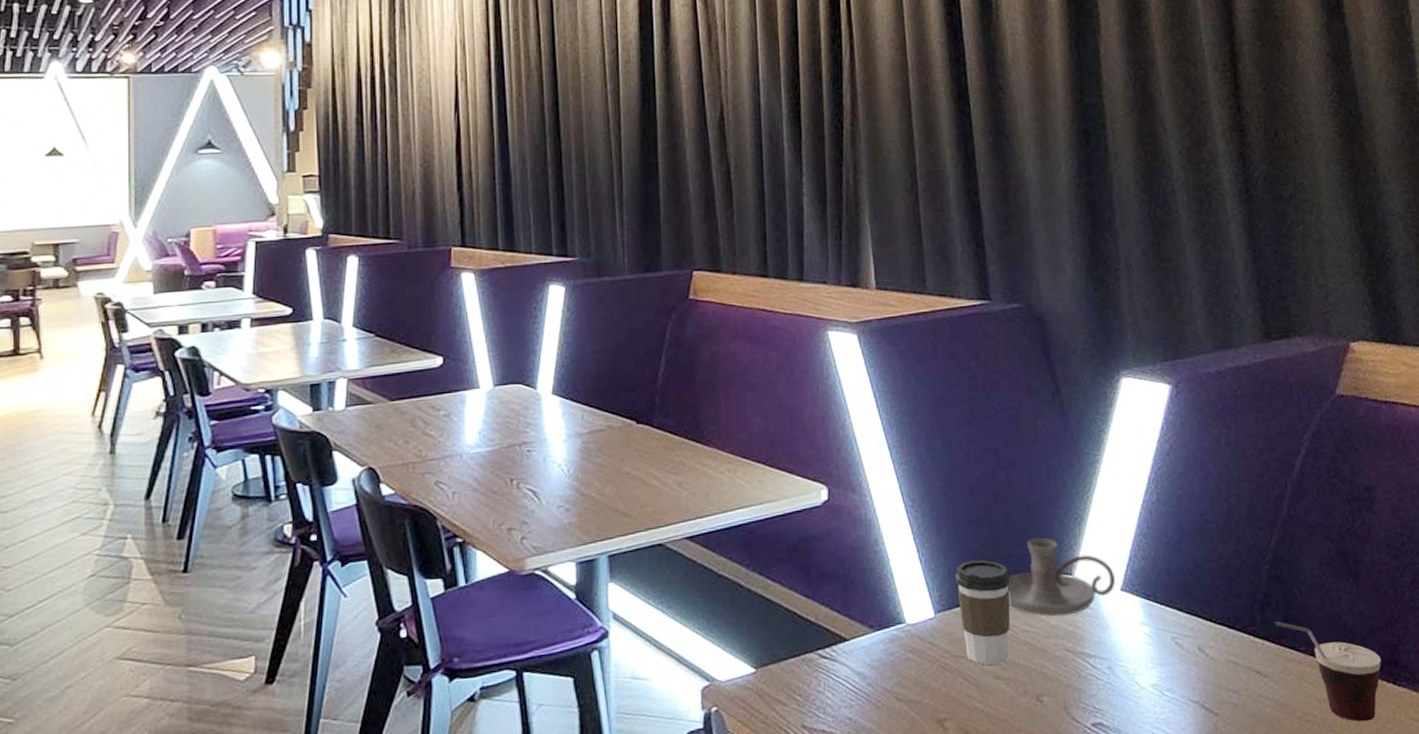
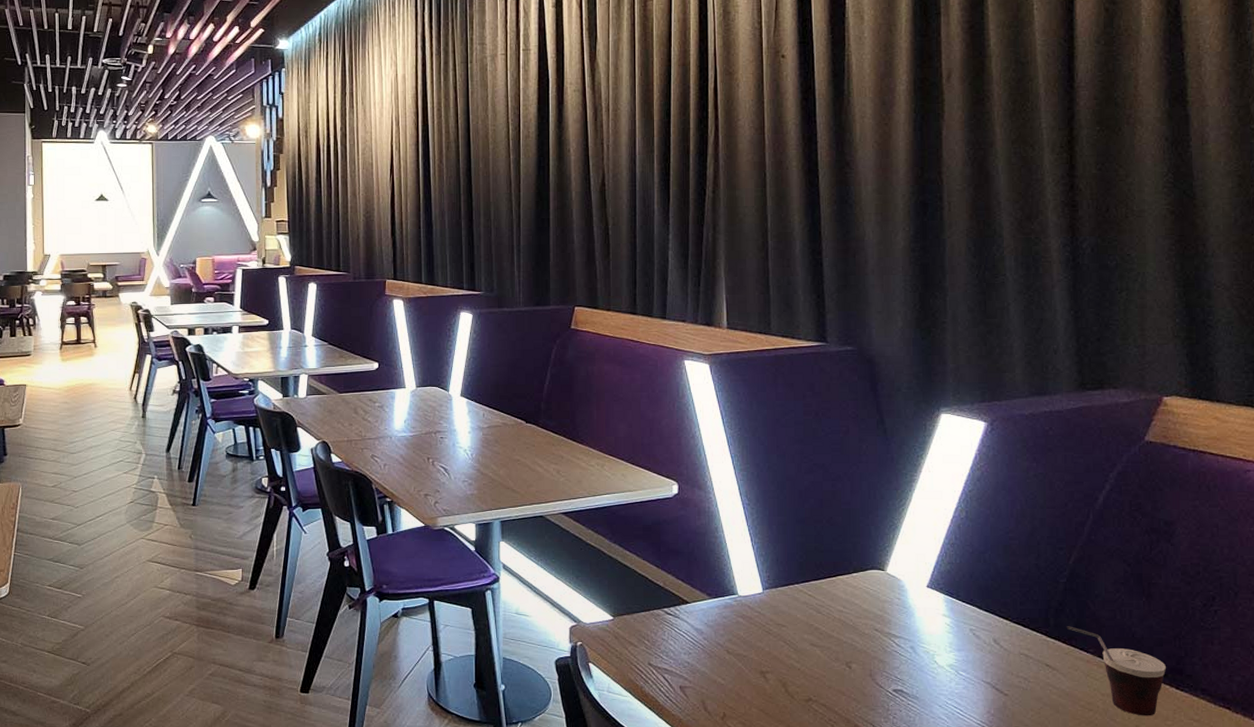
coffee cup: present [955,560,1011,666] -> none [782,551,830,635]
candle holder: present [1007,538,1116,617] -> none [826,538,923,603]

